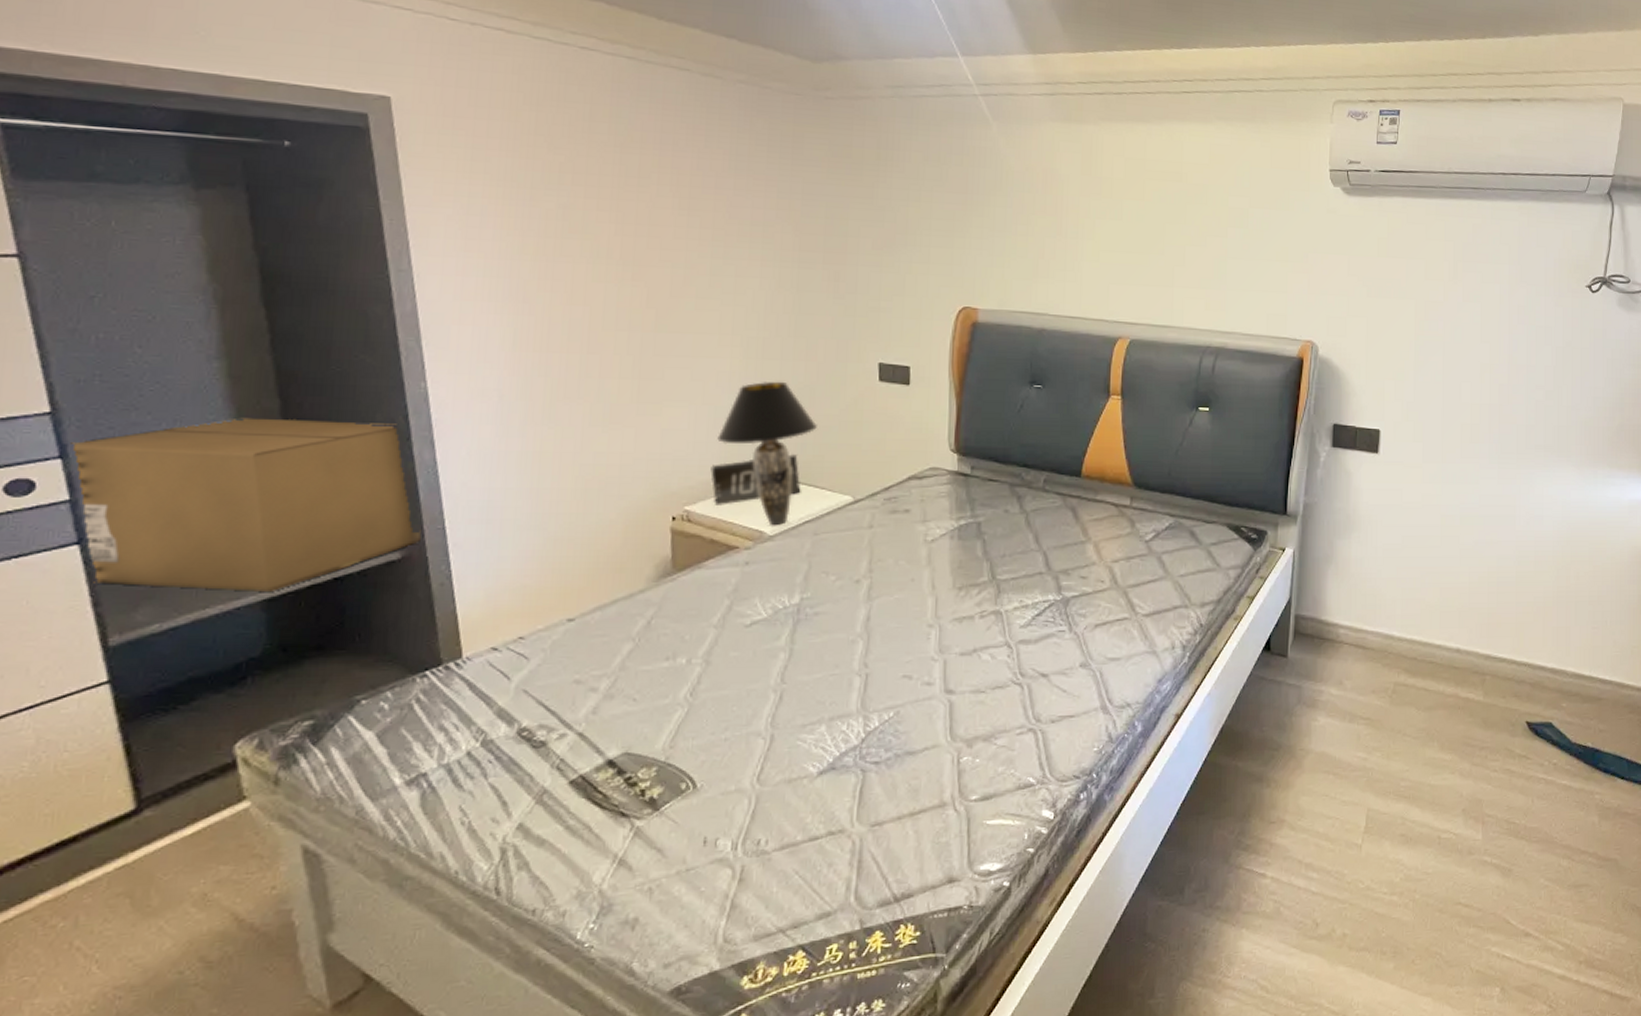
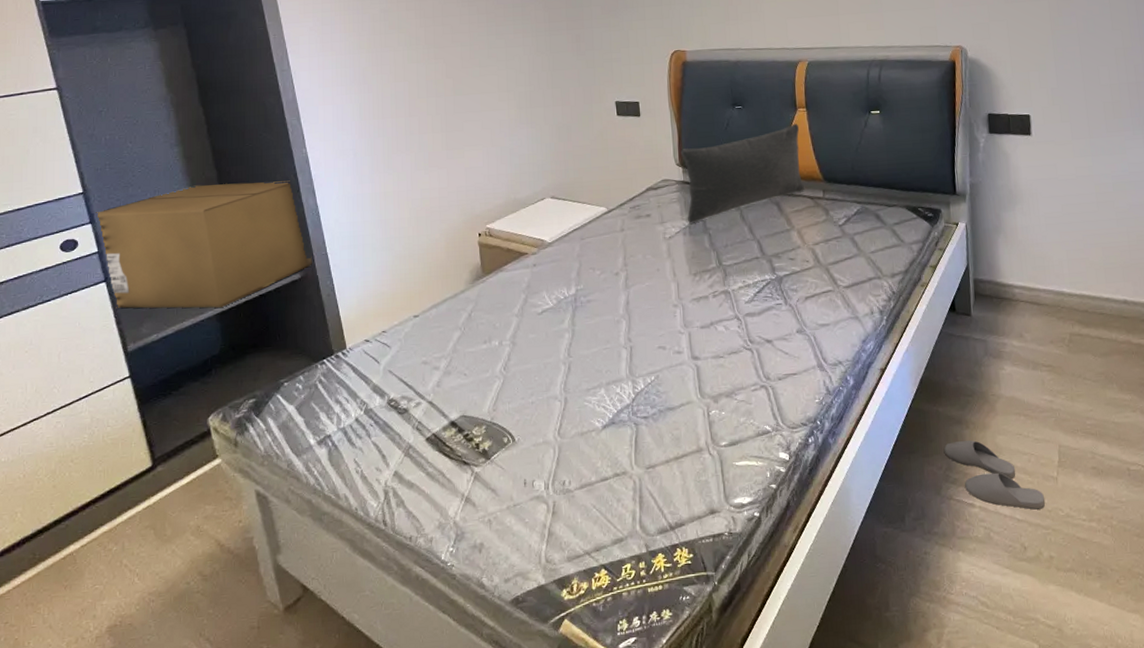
alarm clock: present [710,454,801,505] -> none [502,178,568,222]
table lamp: present [717,381,817,525] -> none [504,123,575,234]
pillow: none [957,413,1110,525] -> present [680,124,805,224]
slippers: none [1238,800,1346,881] -> present [943,440,1045,510]

